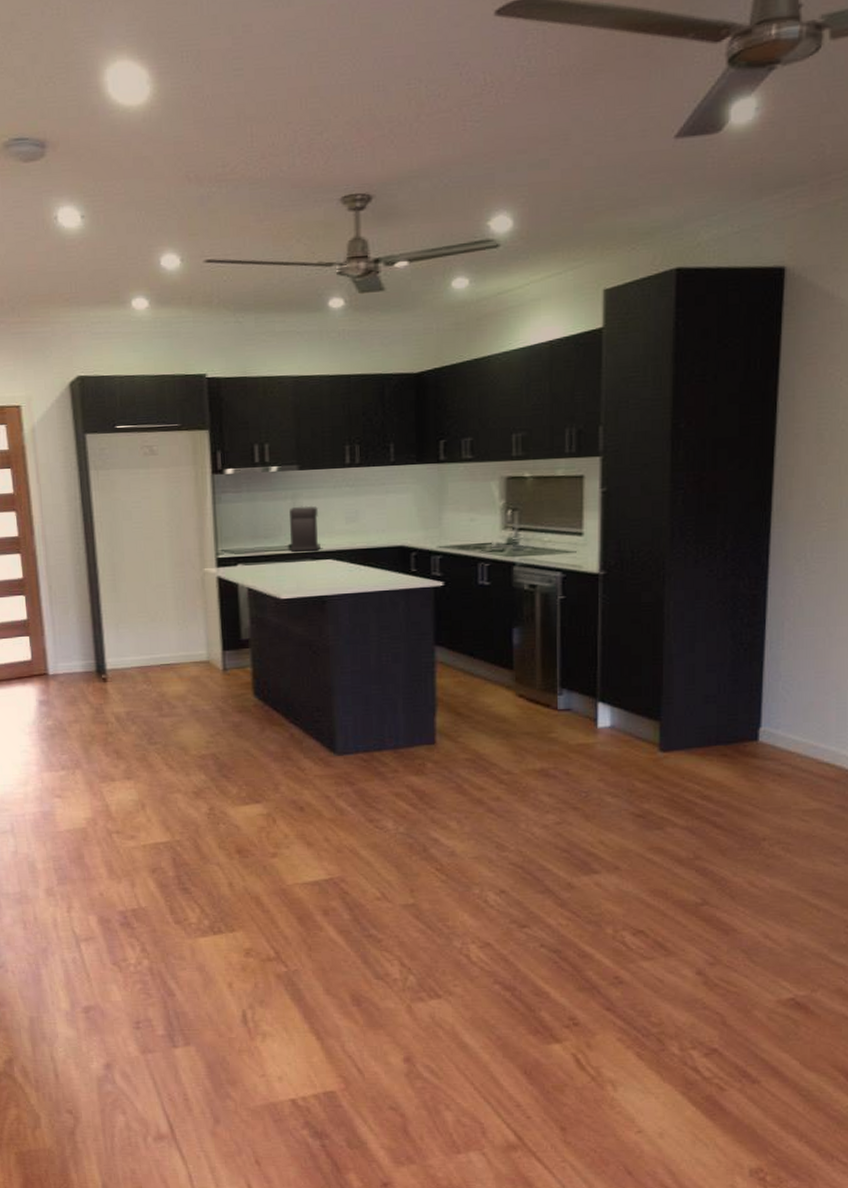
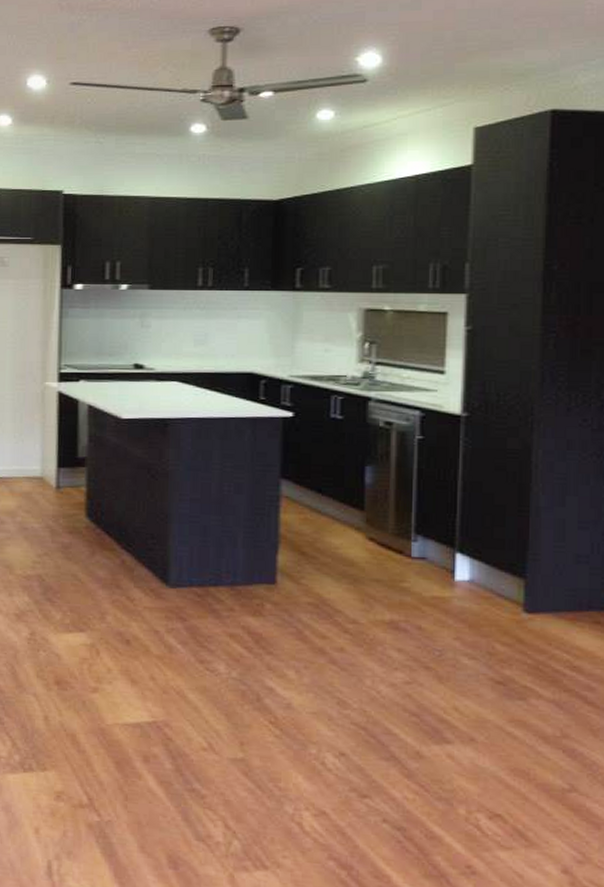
coffee maker: present [290,505,321,552] -> none [135,325,166,372]

